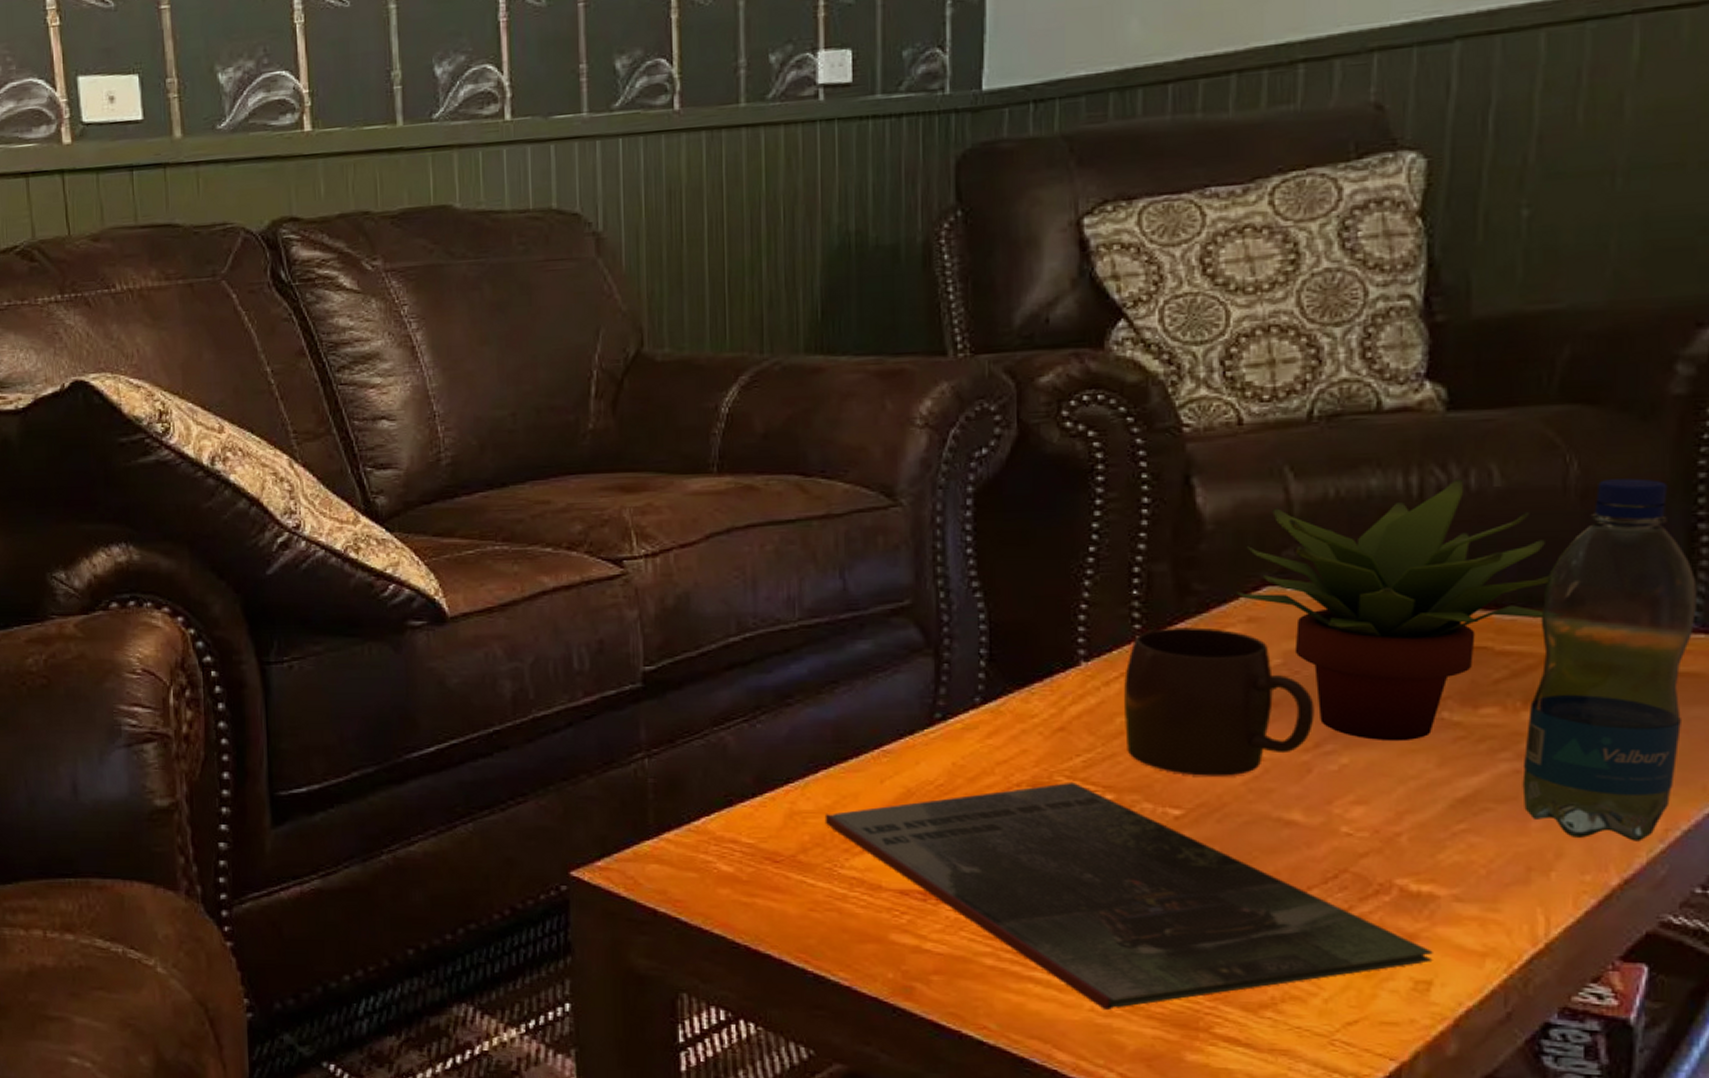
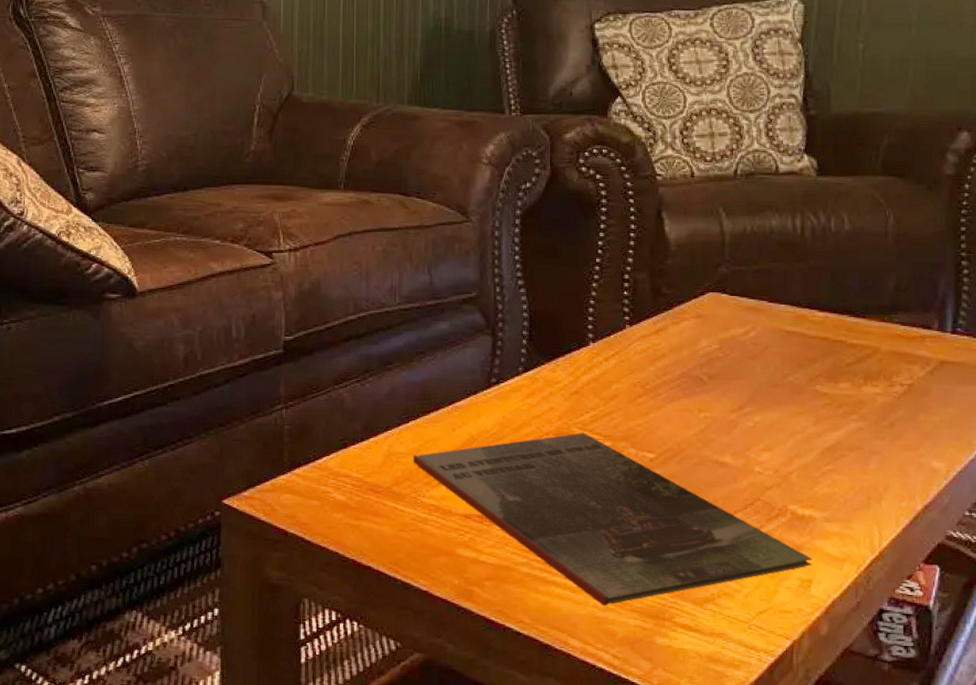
mug: present [1124,627,1314,776] -> none [618,320,739,430]
succulent plant: present [1235,478,1550,742] -> none [689,223,879,406]
bottle: present [1522,478,1697,842] -> none [864,228,962,479]

